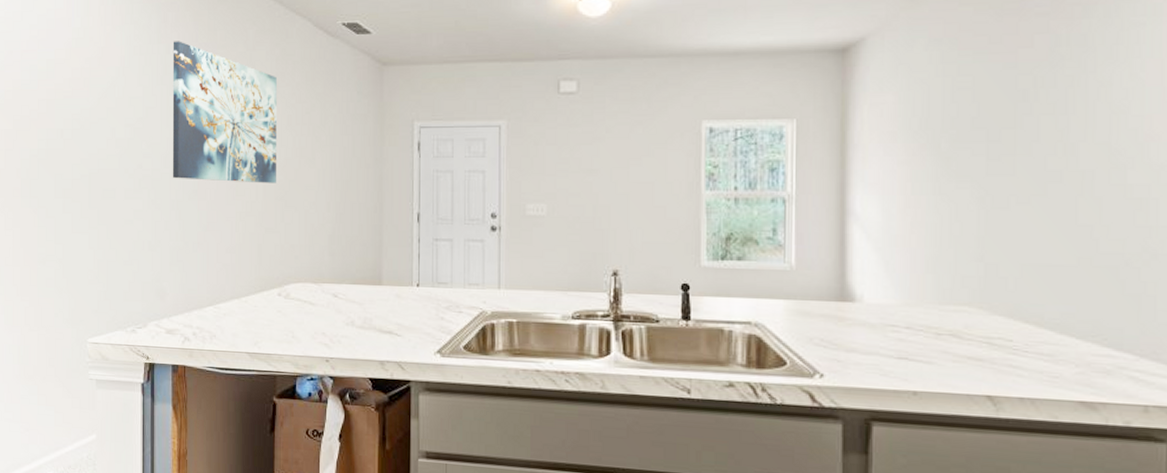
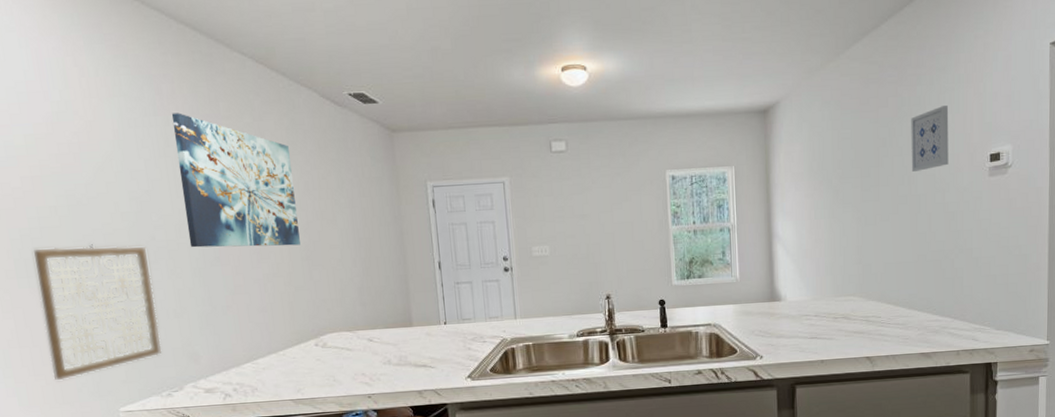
wall art: none [36,168,133,304] -> present [32,244,162,381]
wall art: none [1069,47,1136,137] -> present [911,106,949,172]

